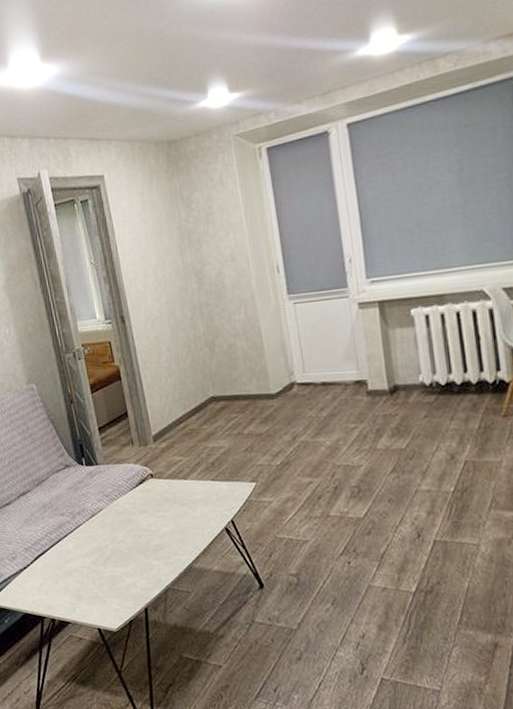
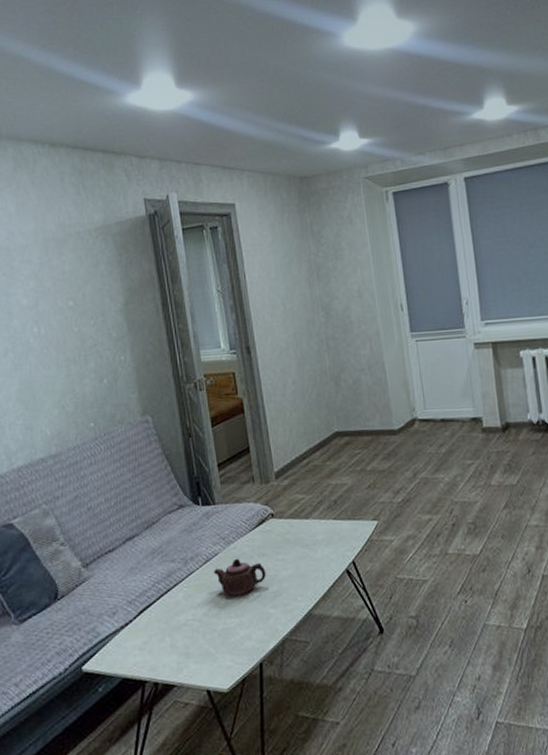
teapot: none [99,514,148,547] -> present [214,558,266,595]

